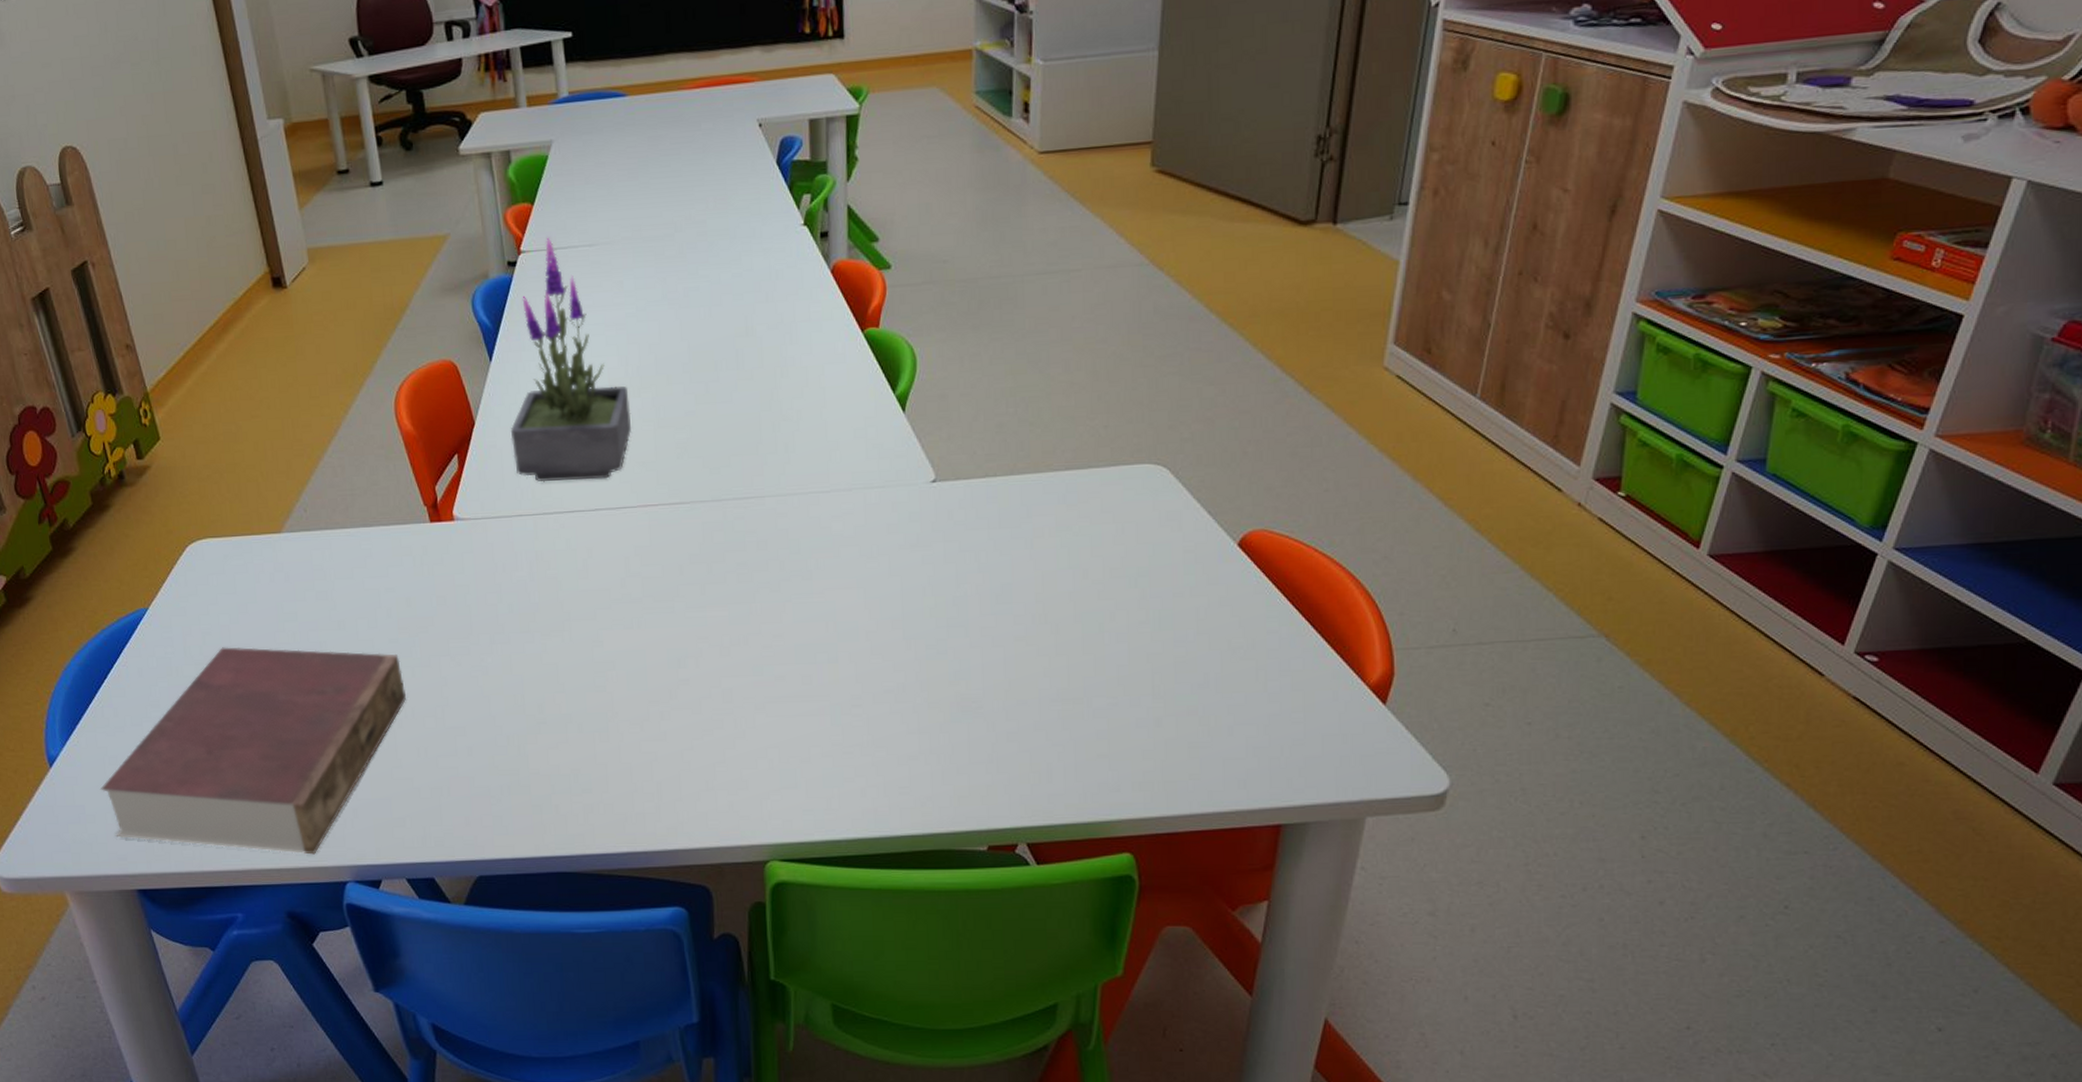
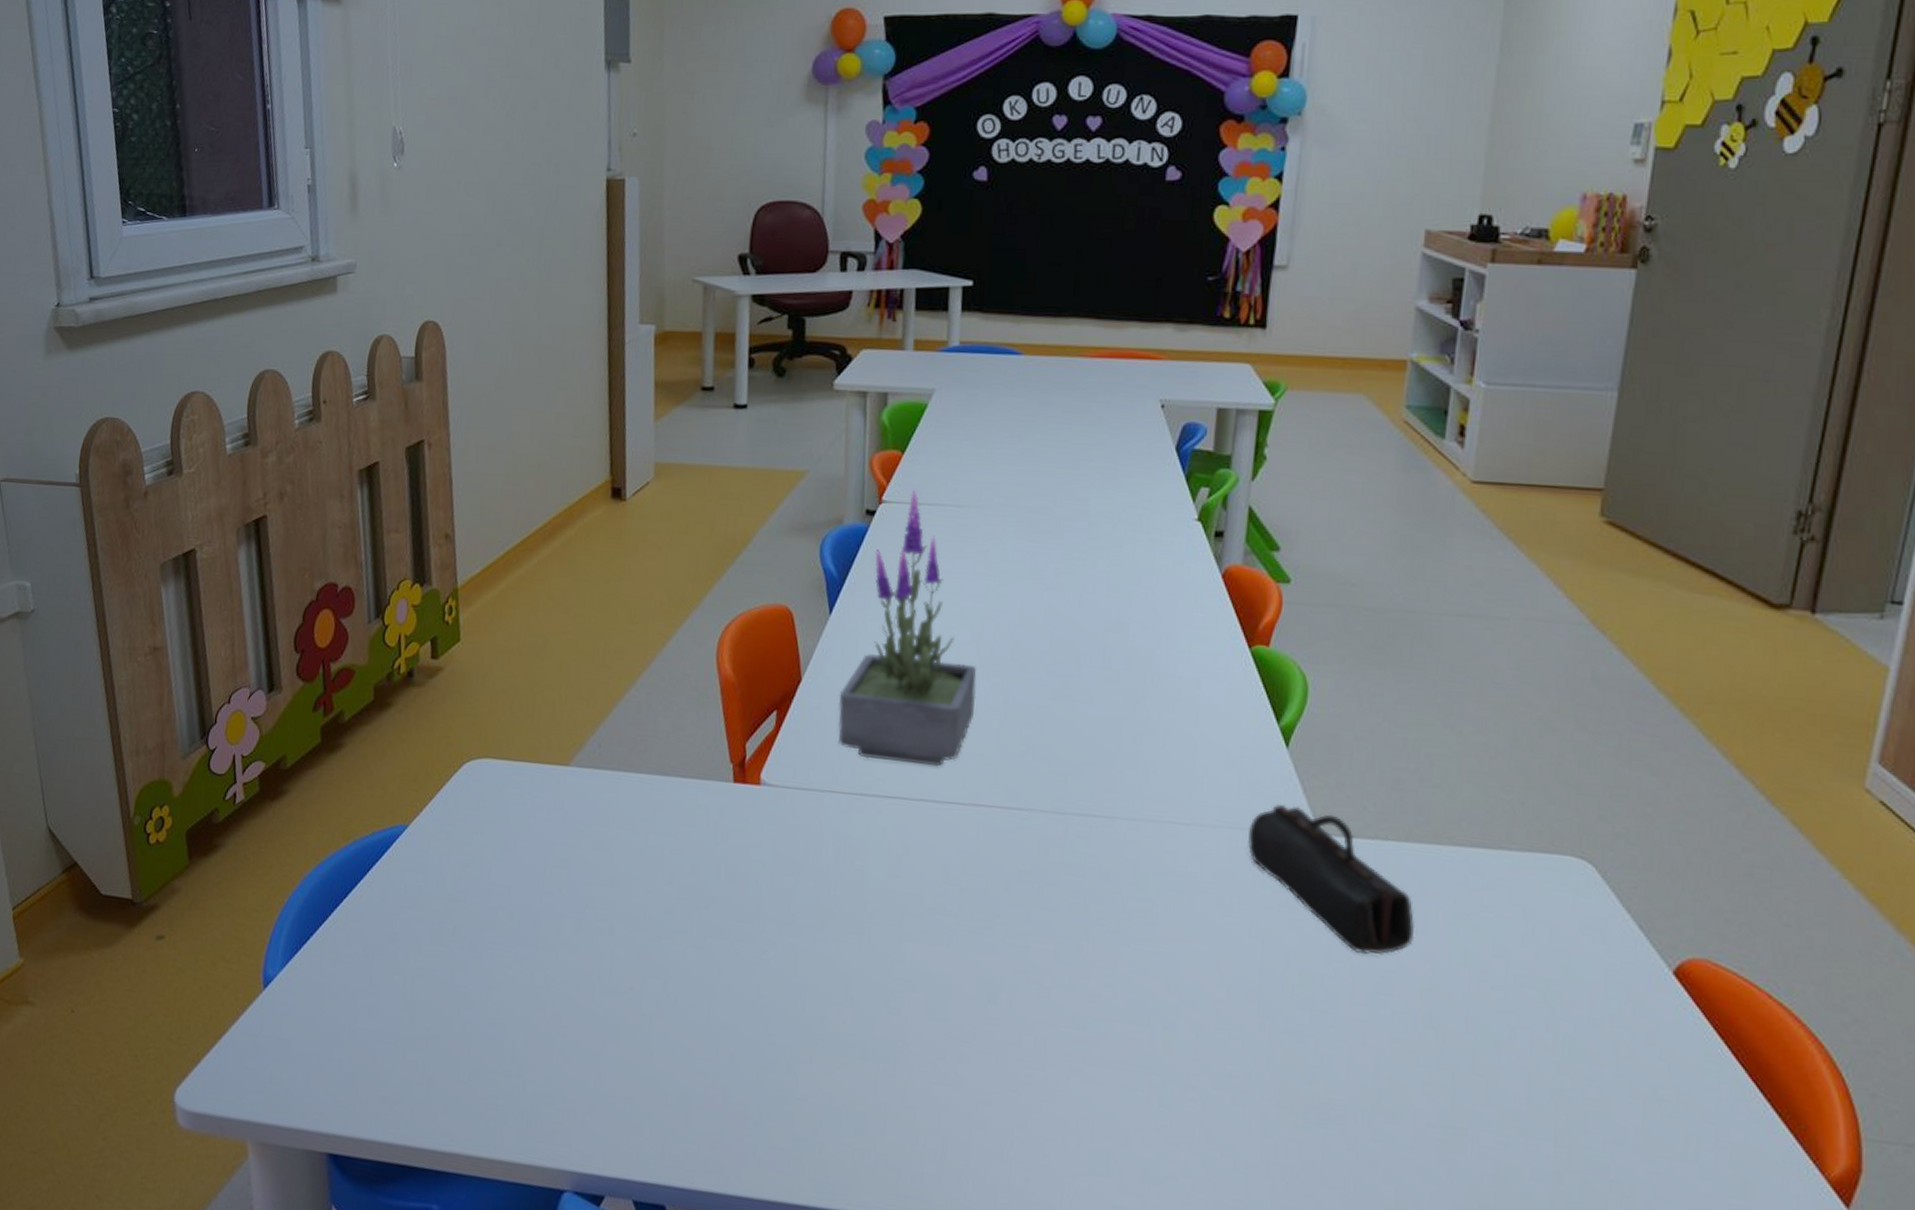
book: present [100,647,406,855] -> none [311,884,673,1150]
pencil case: none [879,460,1027,574] -> present [1248,804,1416,956]

